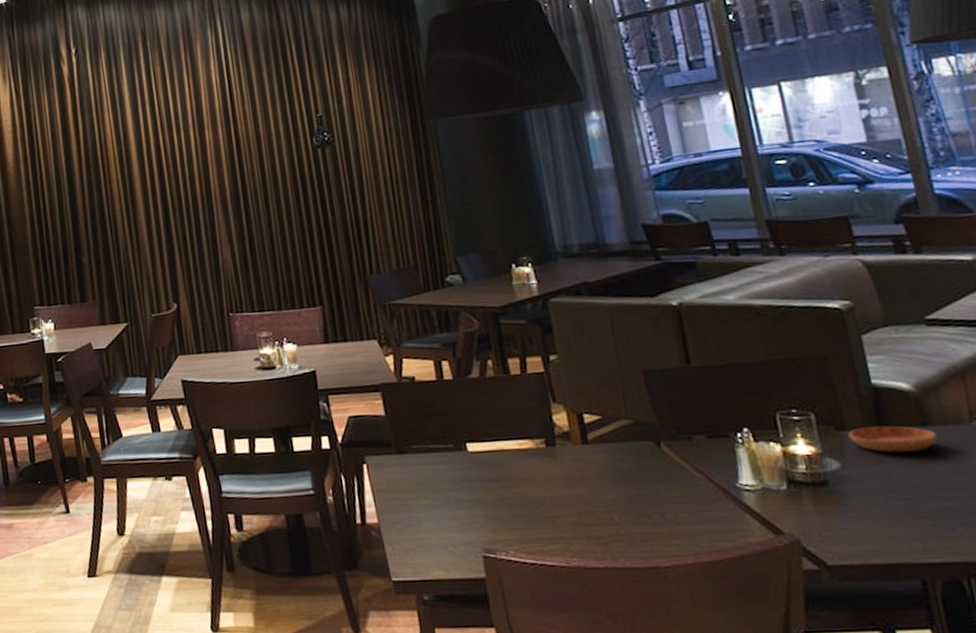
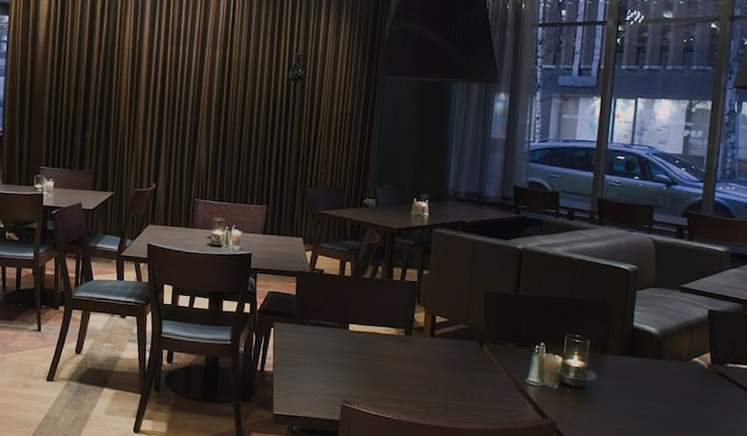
saucer: present [848,425,938,453] -> none [608,354,664,375]

